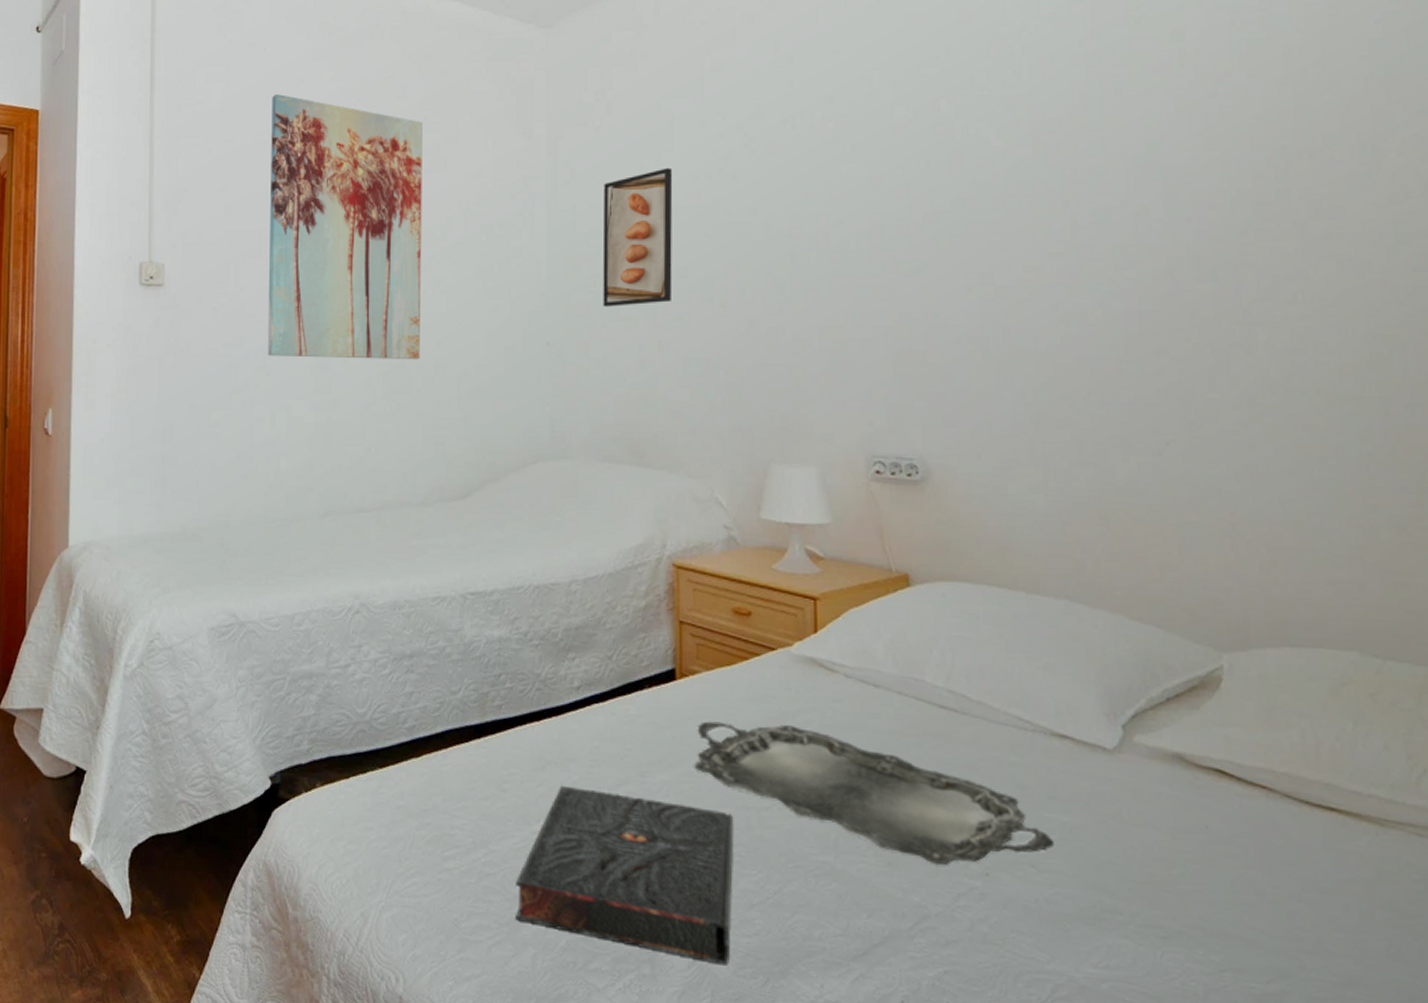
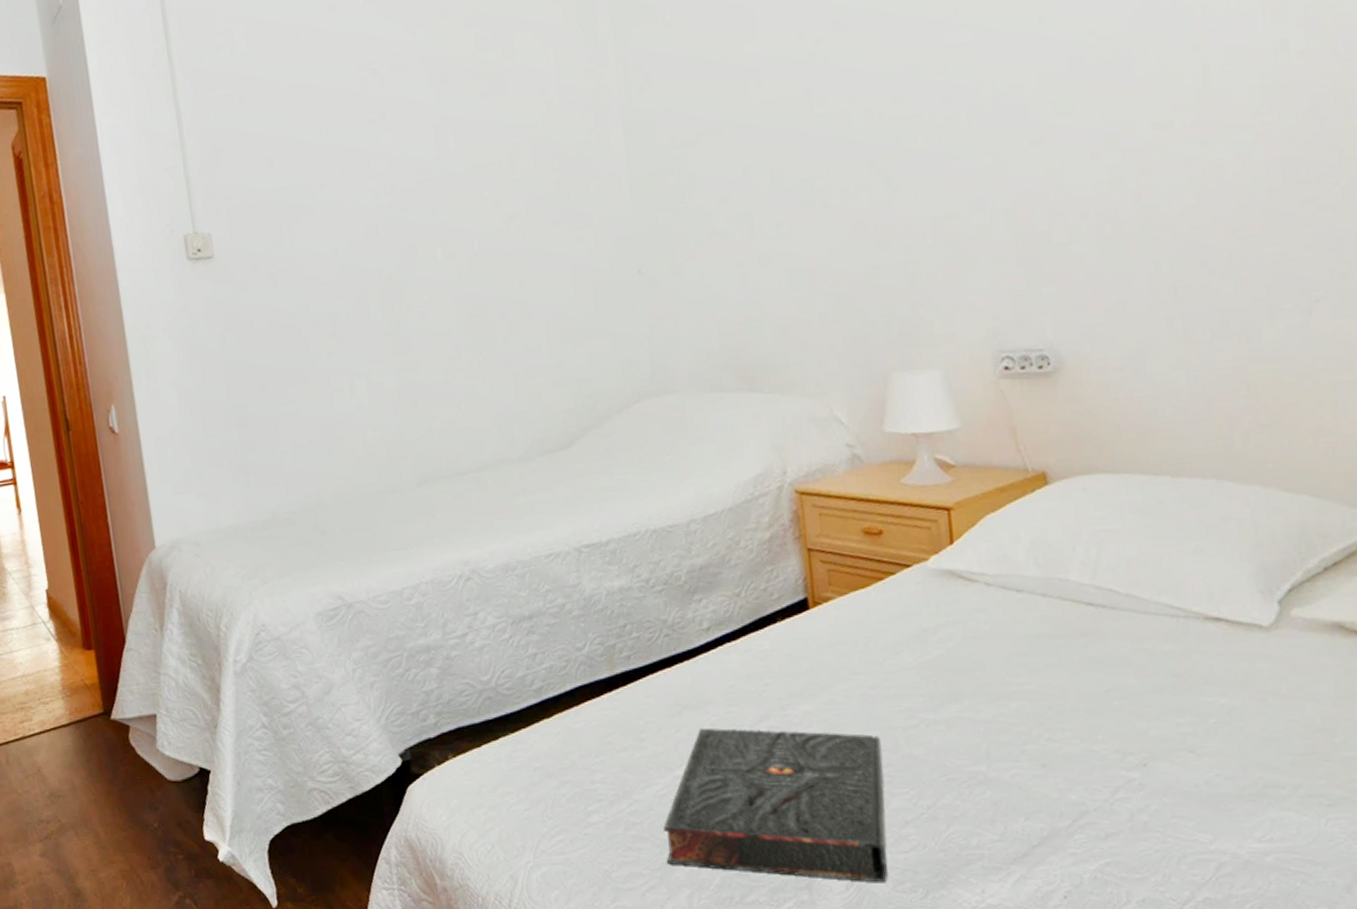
wall art: present [267,94,422,360] -> none [302,26,502,322]
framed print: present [602,167,673,307] -> none [682,58,769,224]
serving tray: present [694,721,1054,865] -> none [835,641,1212,761]

